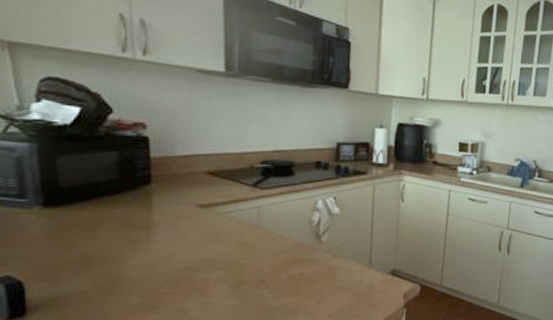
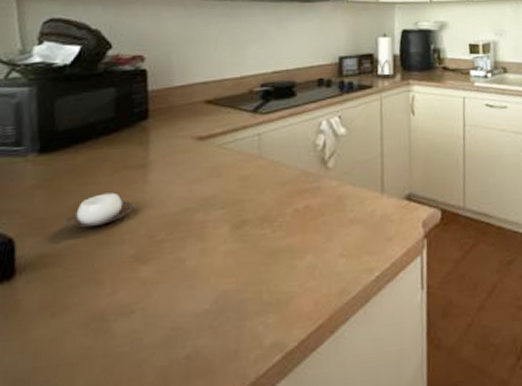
cup: none [71,248,139,277] -> present [63,192,135,228]

